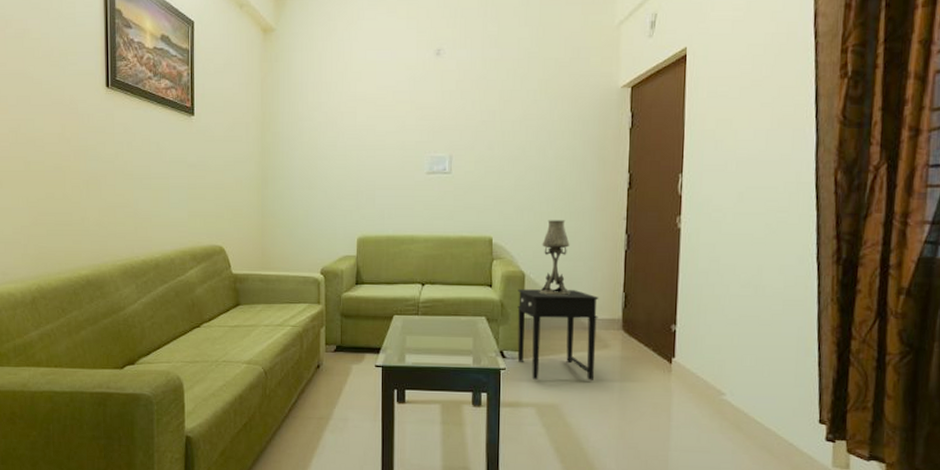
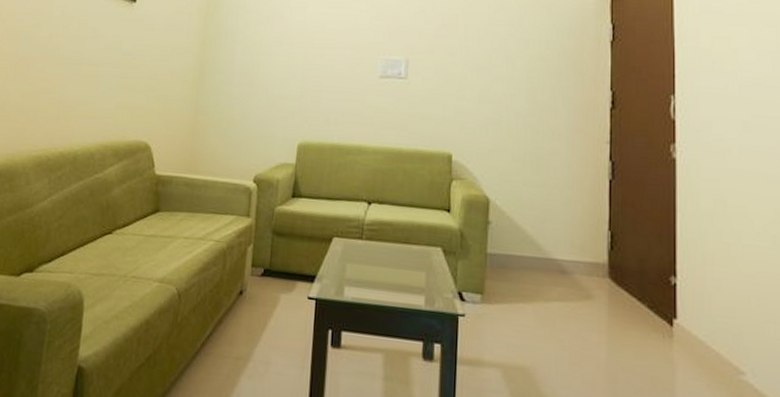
side table: present [517,289,599,380] -> none [479,217,579,340]
table lamp: present [539,220,571,295] -> none [506,138,545,229]

